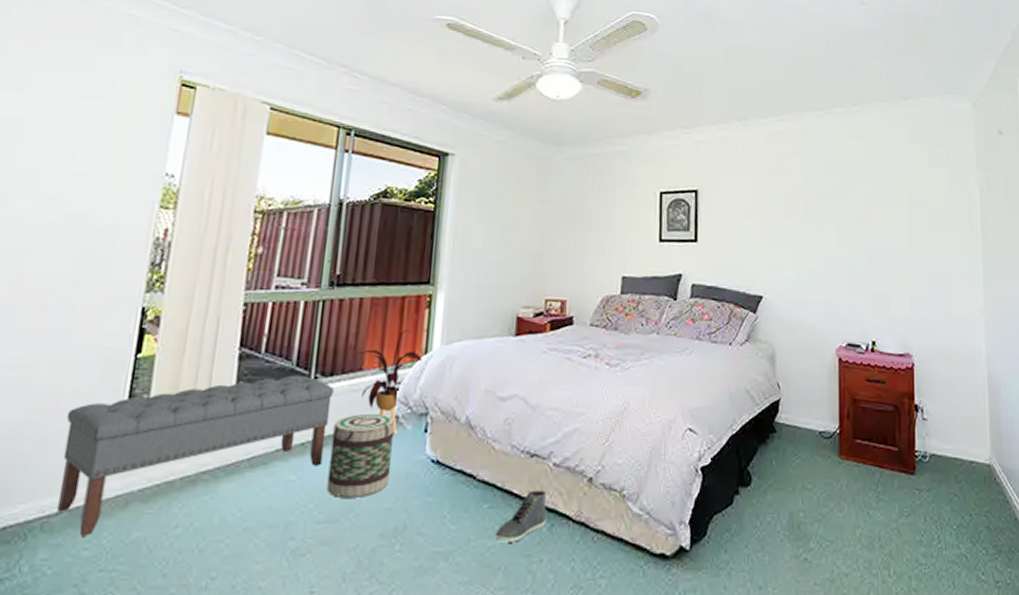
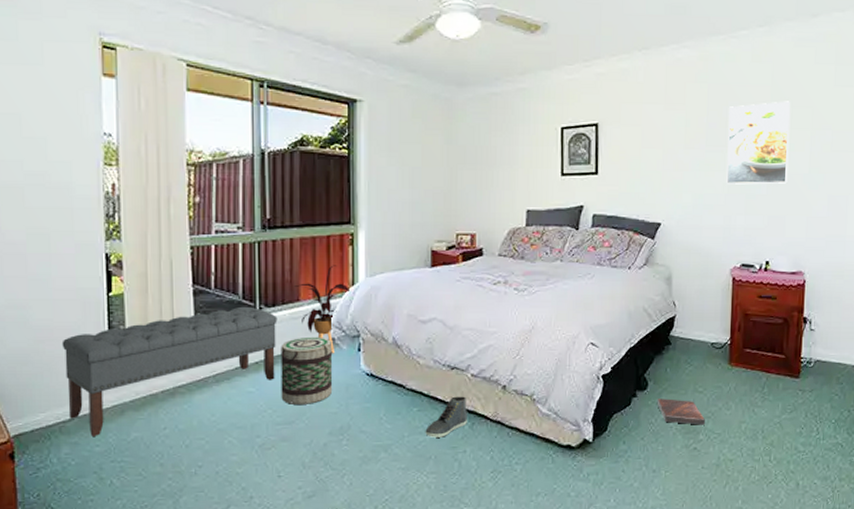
book: none [762,497,815,530] -> present [657,398,705,425]
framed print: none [828,177,889,260] -> present [726,101,790,185]

